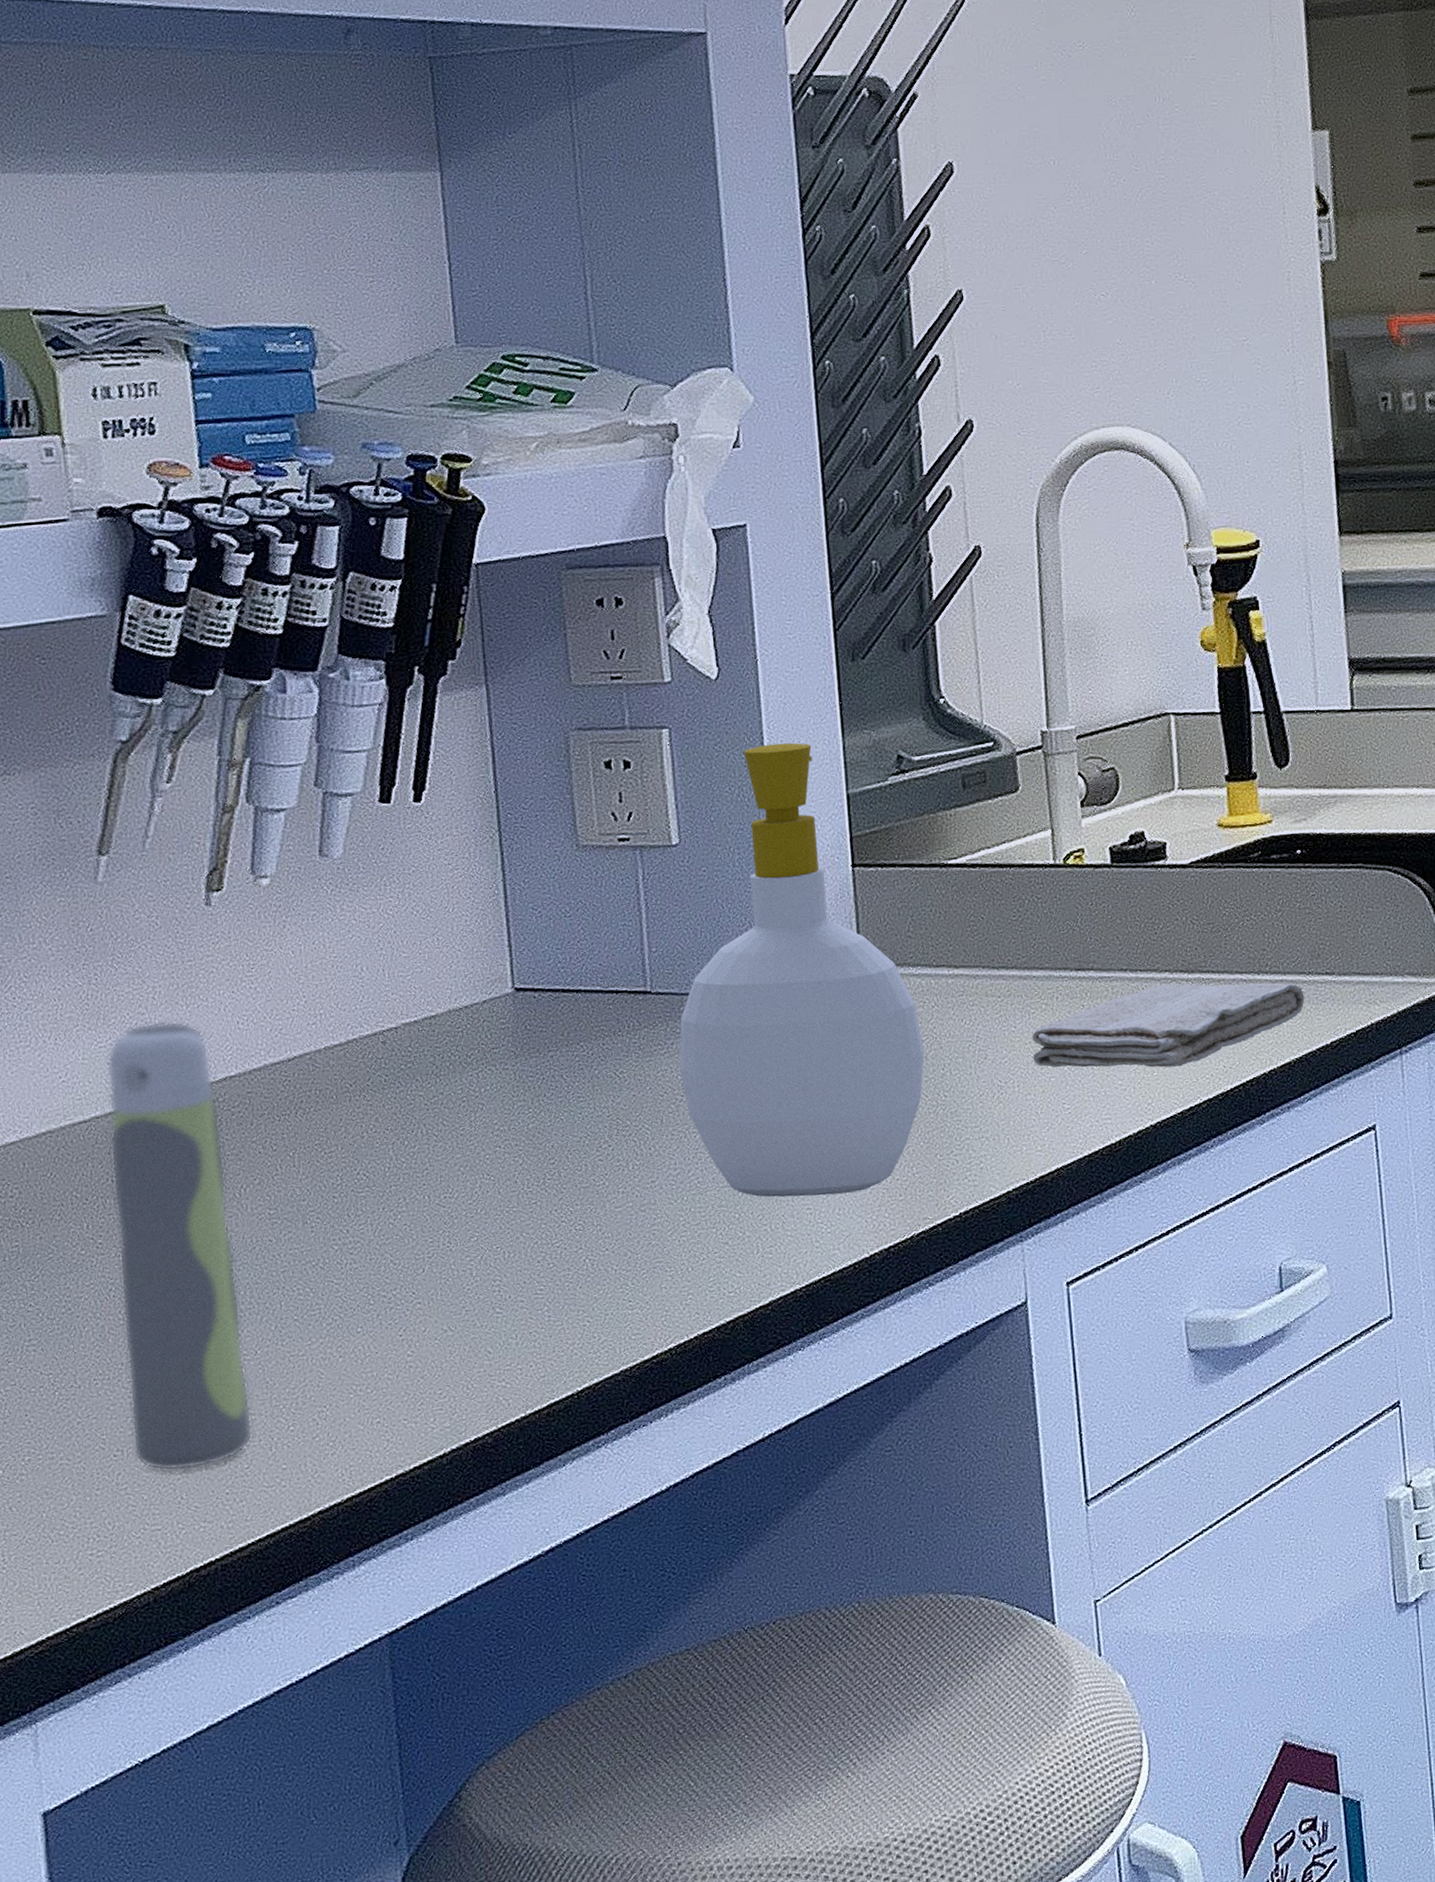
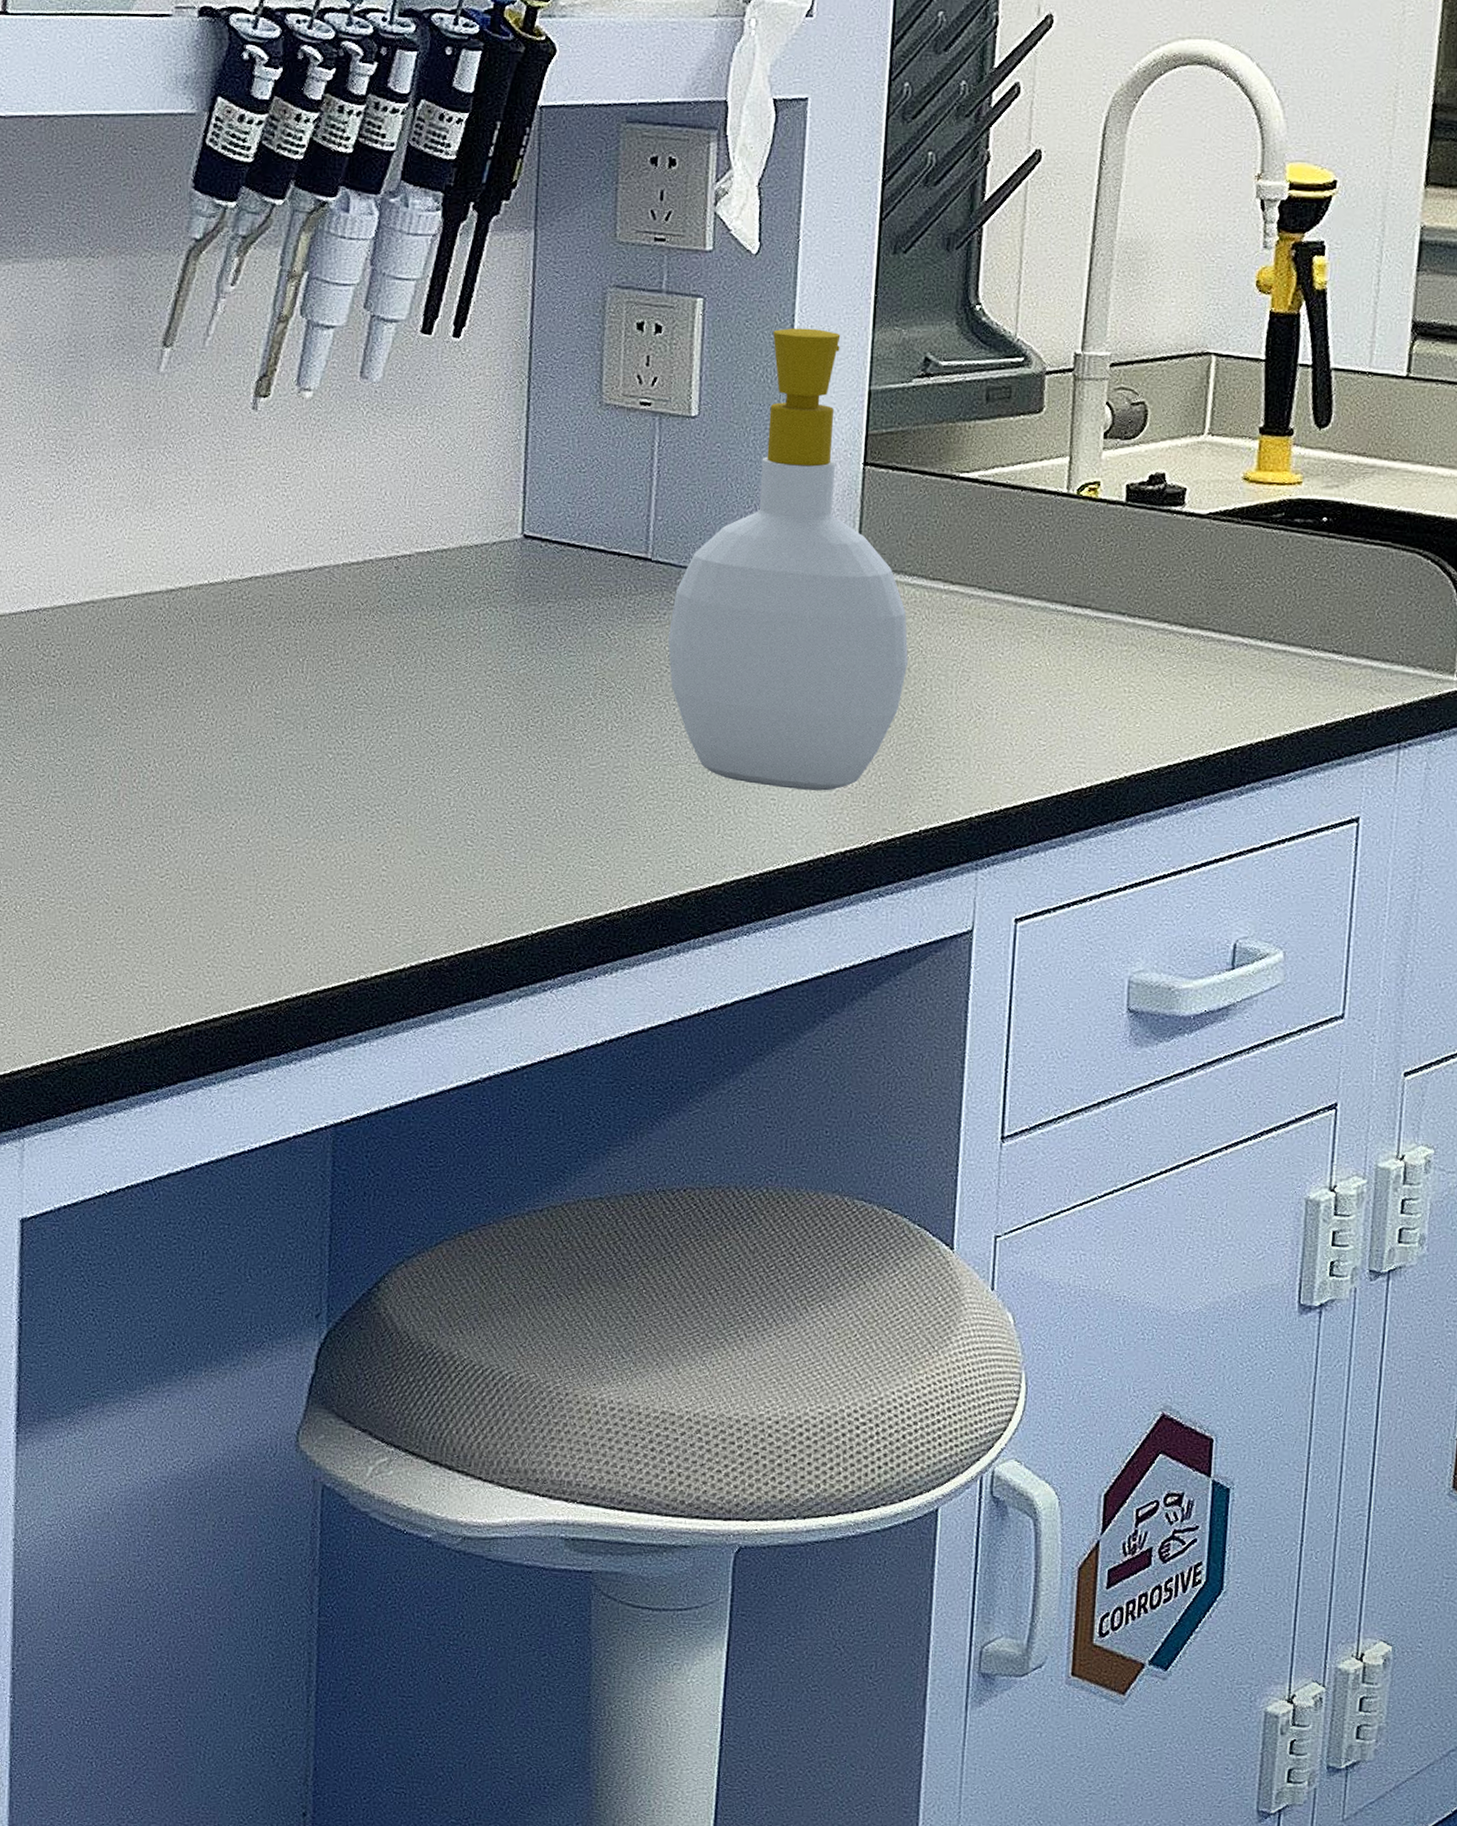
spray bottle: present [107,1020,253,1472] -> none [132,513,242,938]
washcloth: present [1032,983,1305,1068] -> none [1015,634,1306,723]

